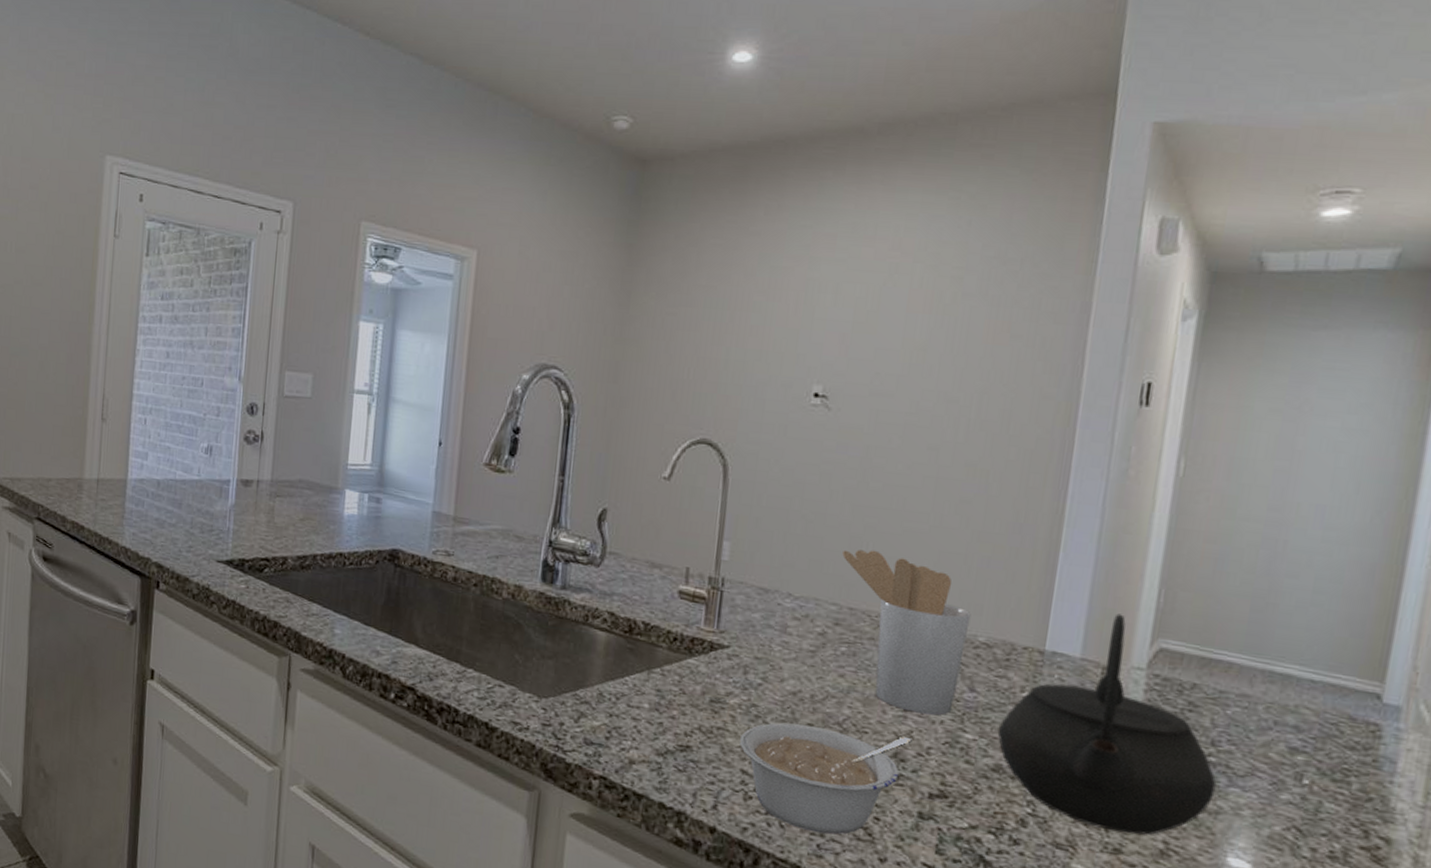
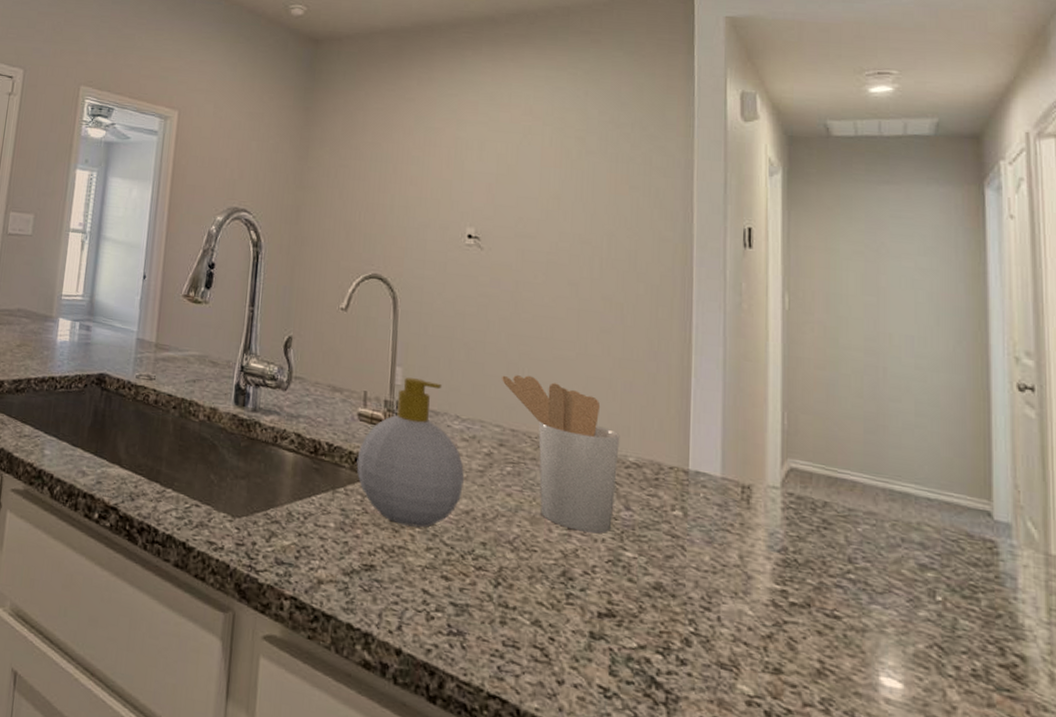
soap bottle: none [675,552,794,709] -> present [356,377,465,528]
legume: present [740,723,912,835] -> none [420,541,578,656]
kettle: present [997,613,1217,835] -> none [655,435,859,654]

